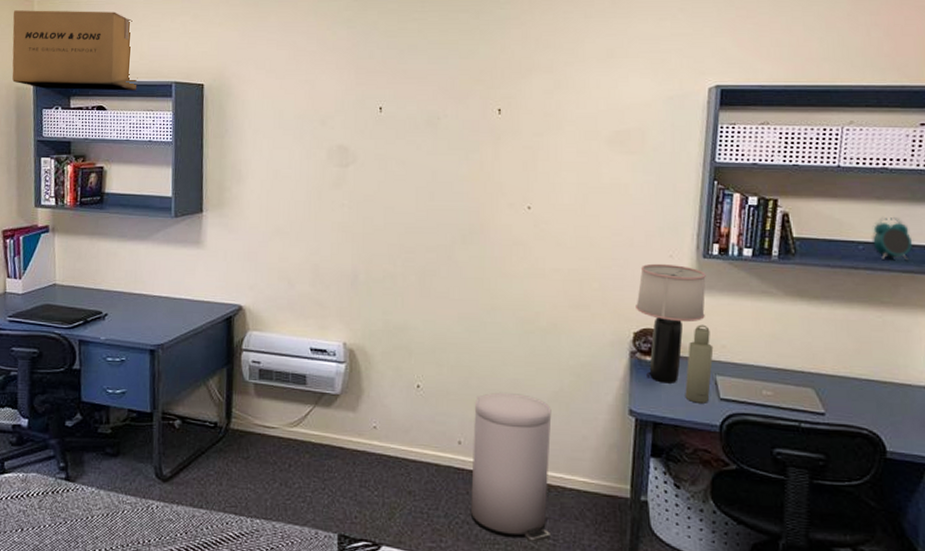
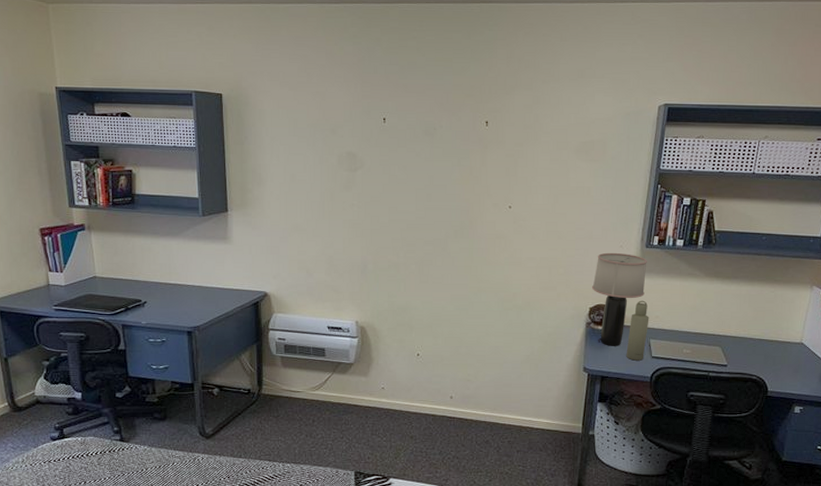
box: present [12,10,137,91] -> none [28,16,158,99]
pedal bin: present [470,392,552,542] -> none [459,357,524,469]
alarm clock: present [873,217,912,261] -> none [773,214,801,249]

